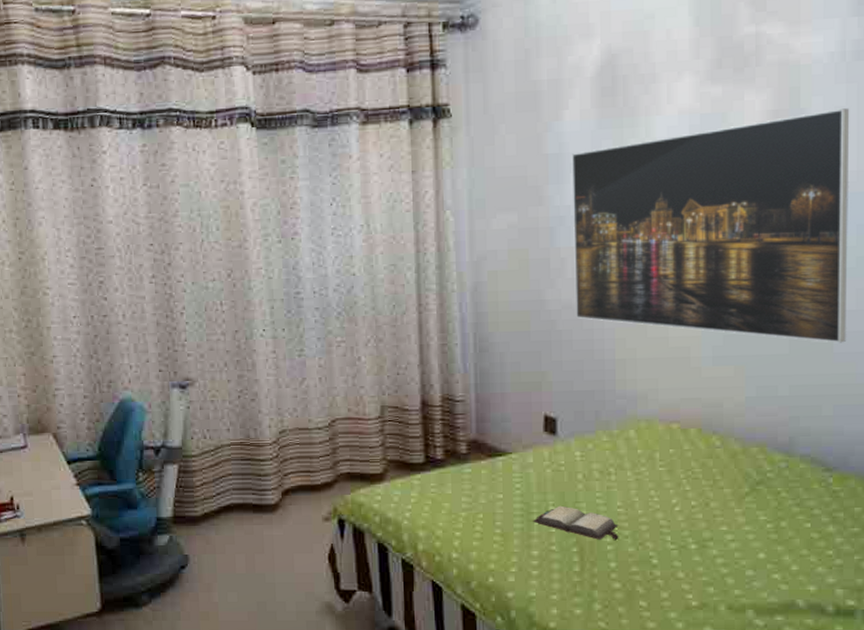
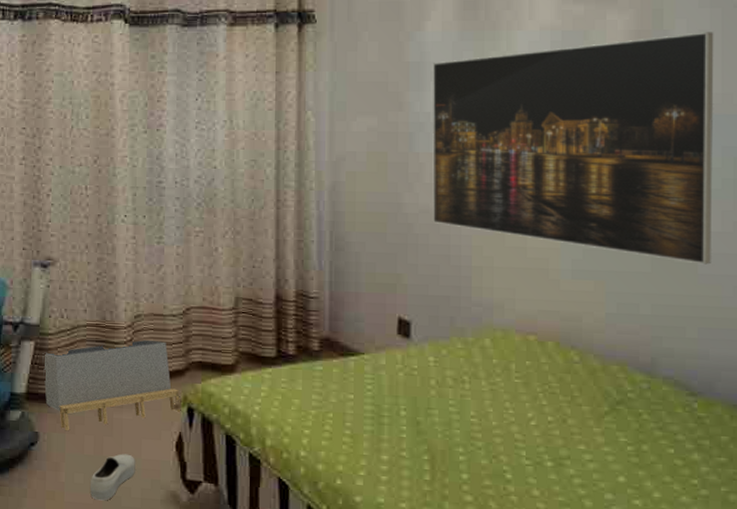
storage bin: none [187,454,332,551] -> present [42,339,181,430]
shoe: none [244,569,289,617] -> present [90,453,135,501]
hardback book: present [533,505,619,540] -> none [383,410,472,450]

